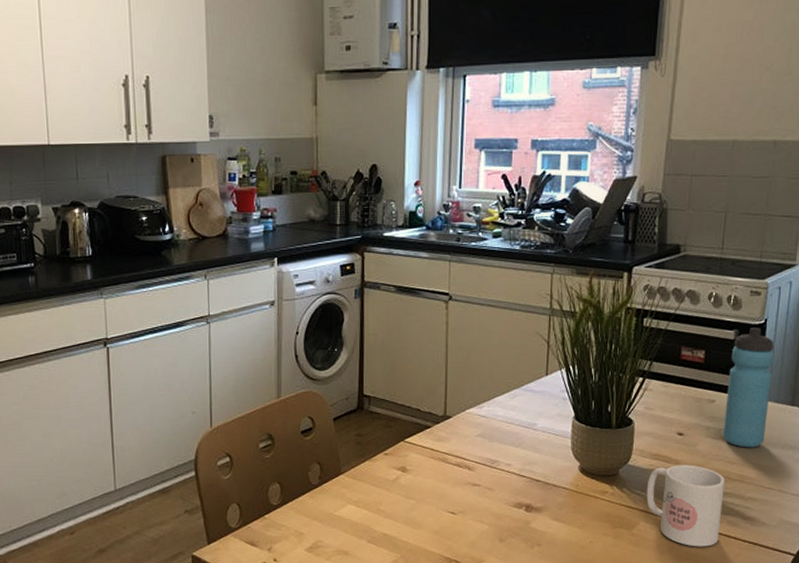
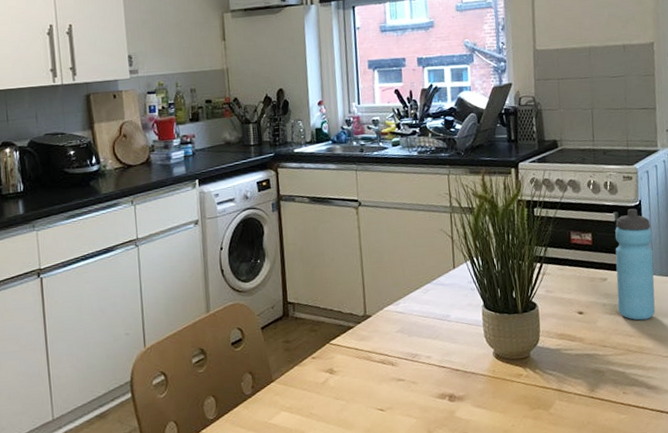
mug: present [646,465,724,547] -> none [557,341,629,421]

